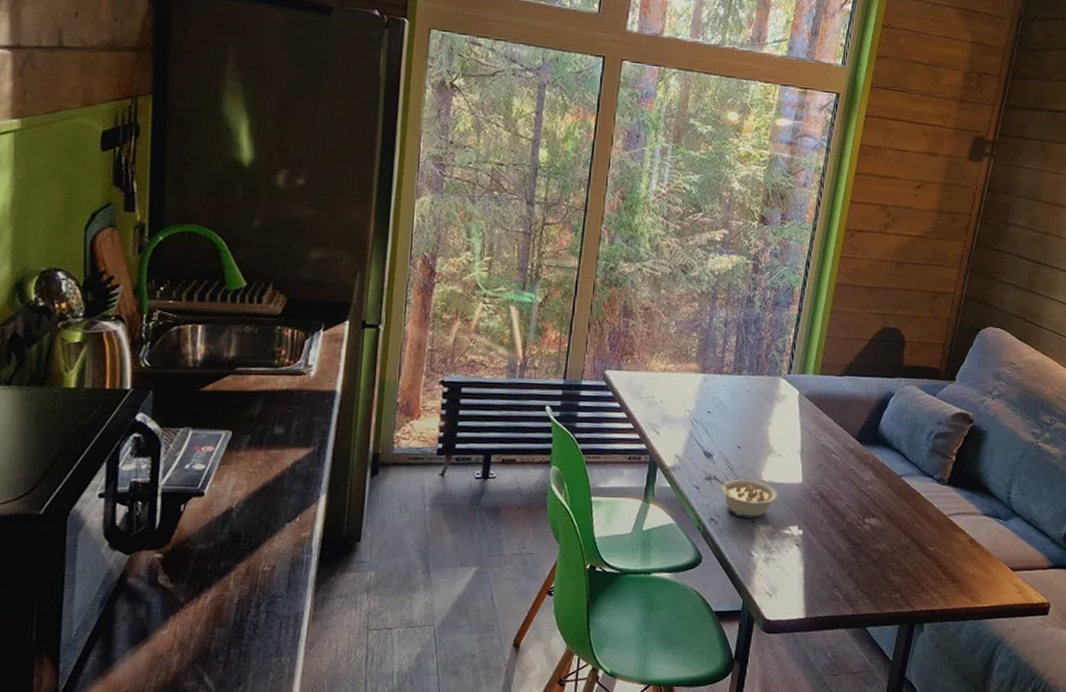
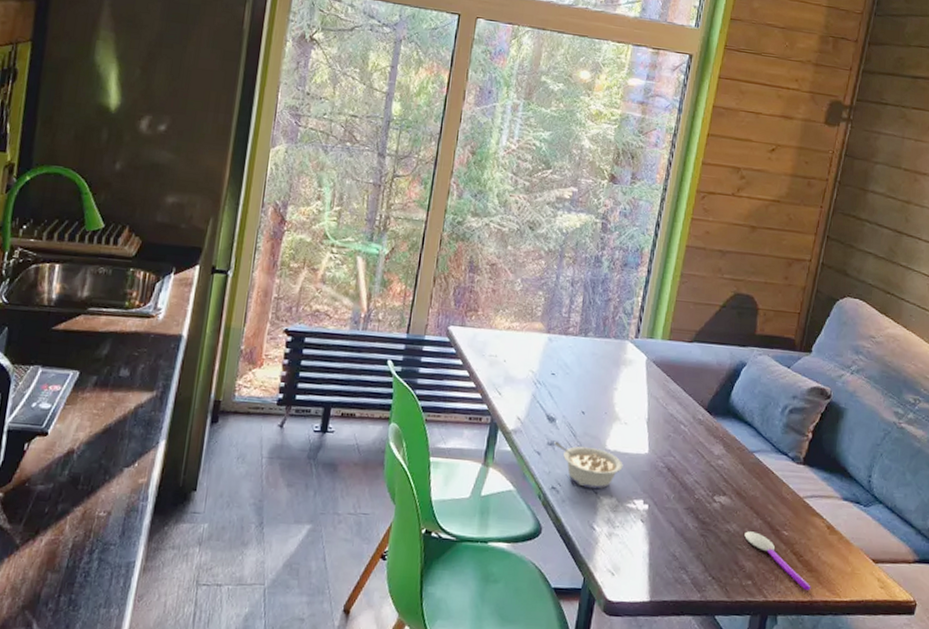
spoon: none [893,549,955,600] -> present [744,531,811,591]

